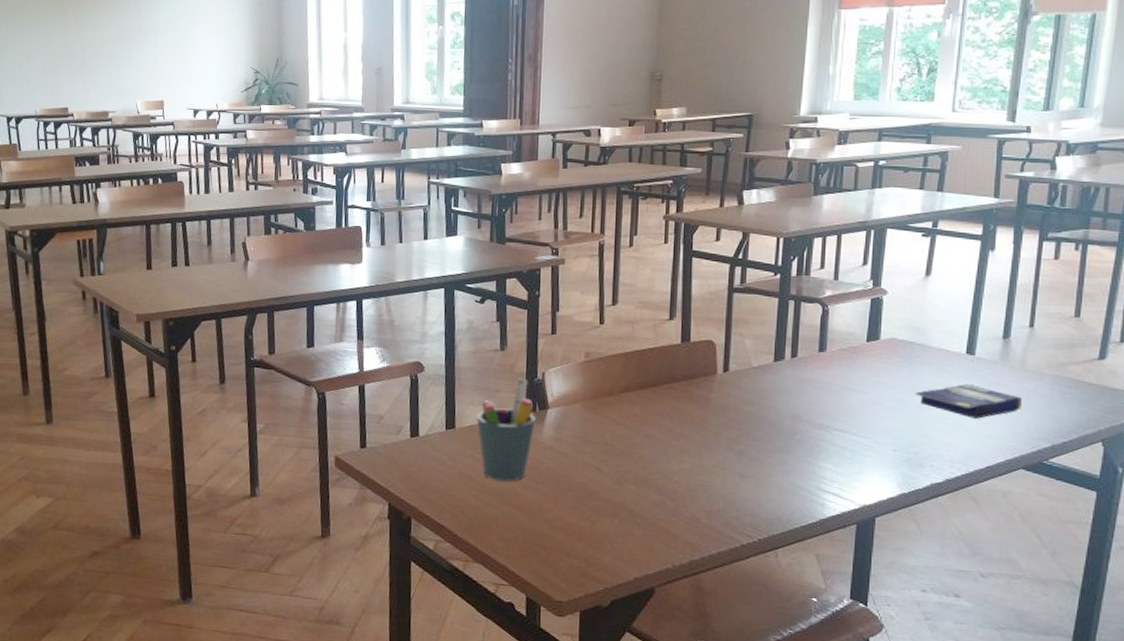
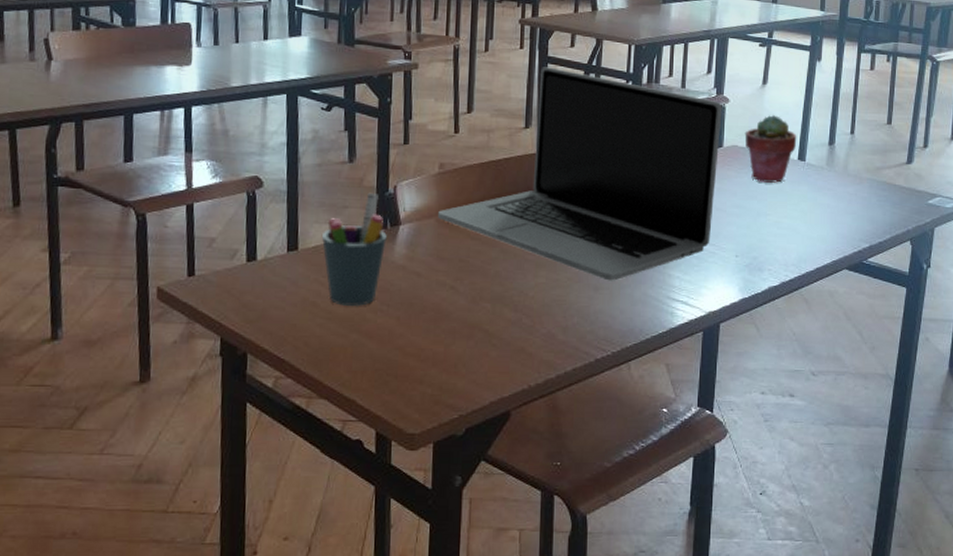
laptop: none [584,260,879,470] -> present [438,67,722,281]
potted succulent: none [904,306,965,377] -> present [744,114,797,183]
small box: present [916,384,1023,419] -> none [755,189,846,222]

